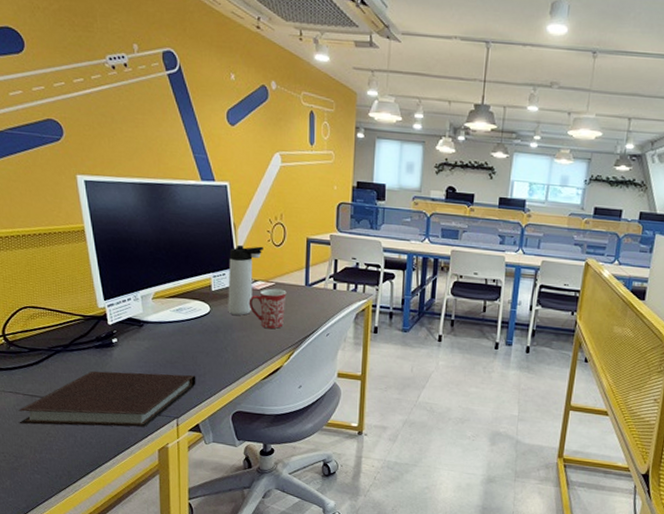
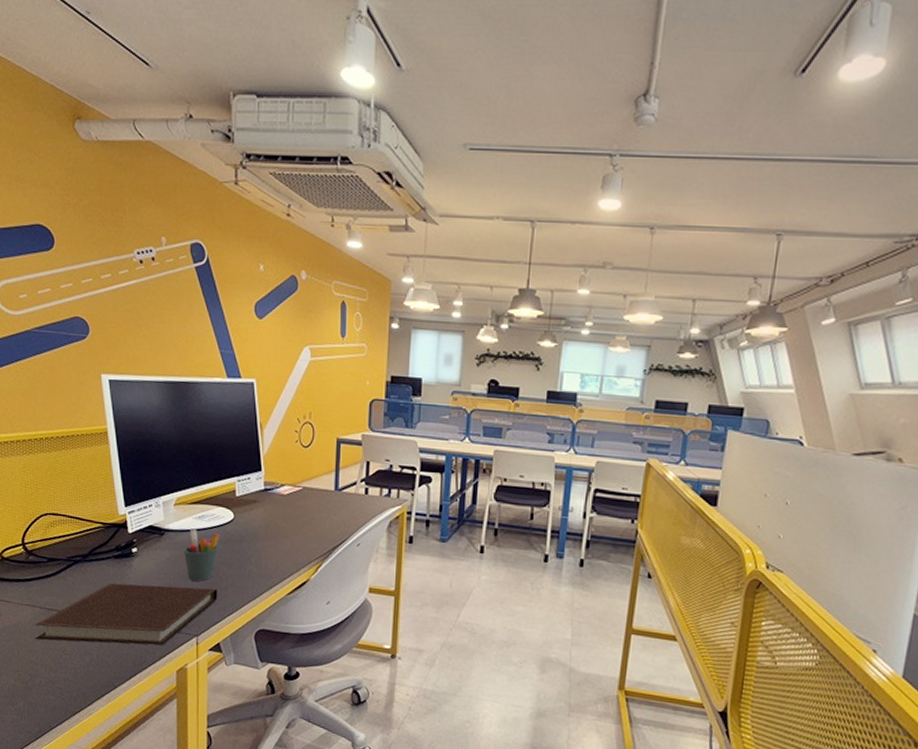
pen holder: none [163,320,197,369] -> present [184,528,220,581]
thermos bottle: present [228,244,264,315] -> none [252,446,291,523]
mug: present [249,288,287,329] -> none [274,493,315,539]

